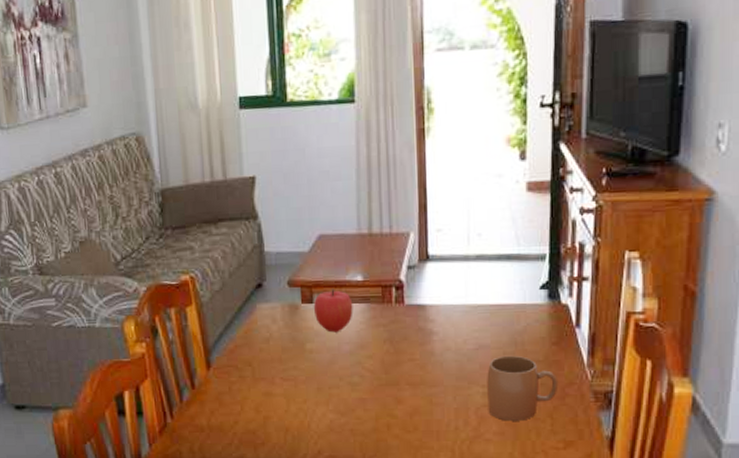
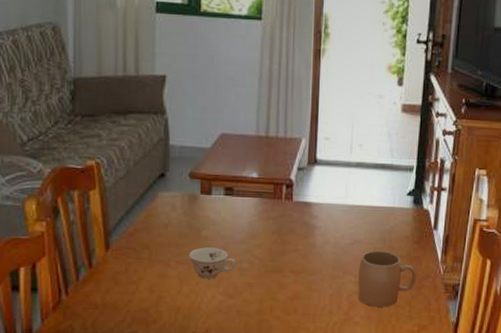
teacup: none [294,361,346,396] -> present [189,247,237,279]
fruit: present [313,289,353,333] -> none [211,183,247,223]

